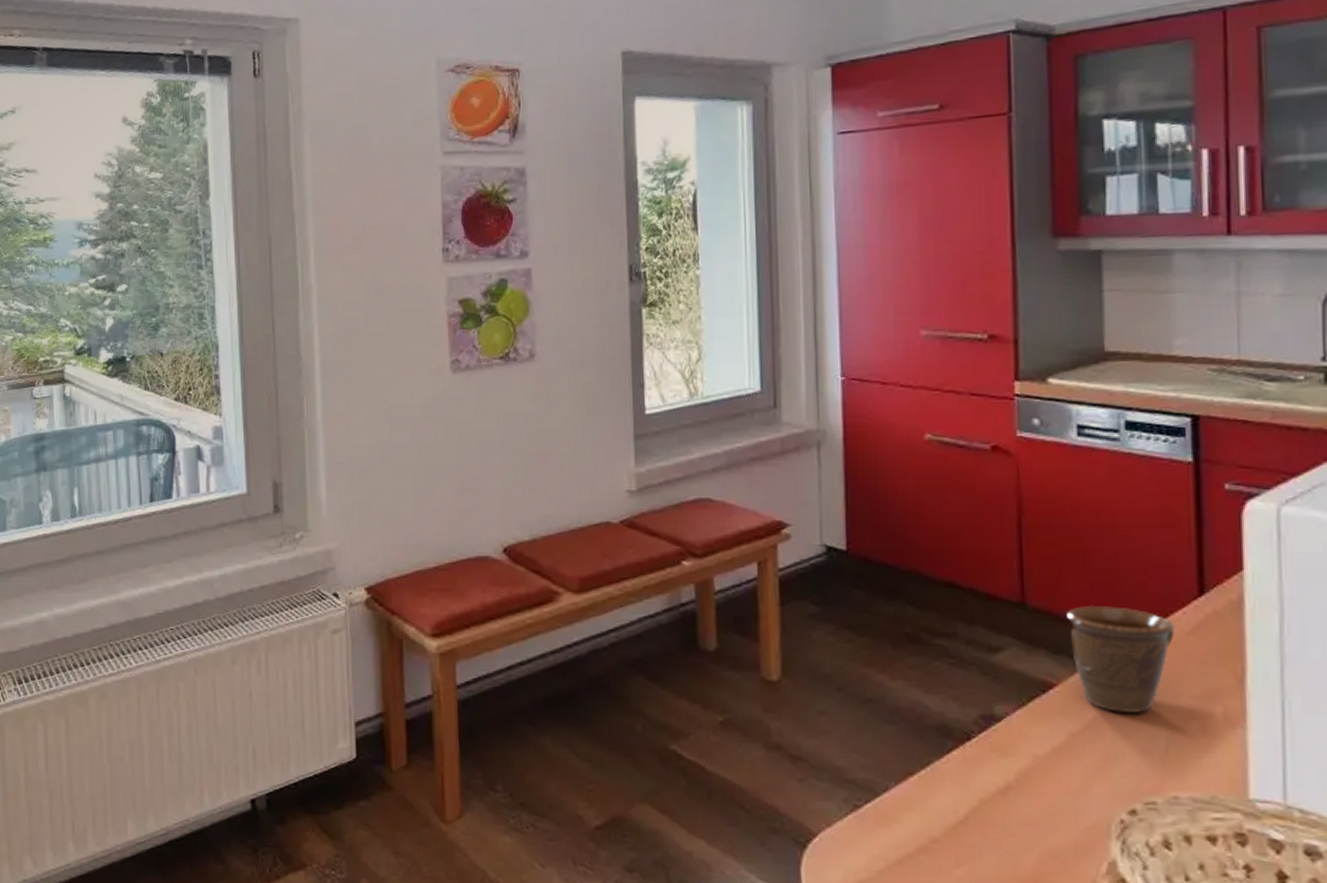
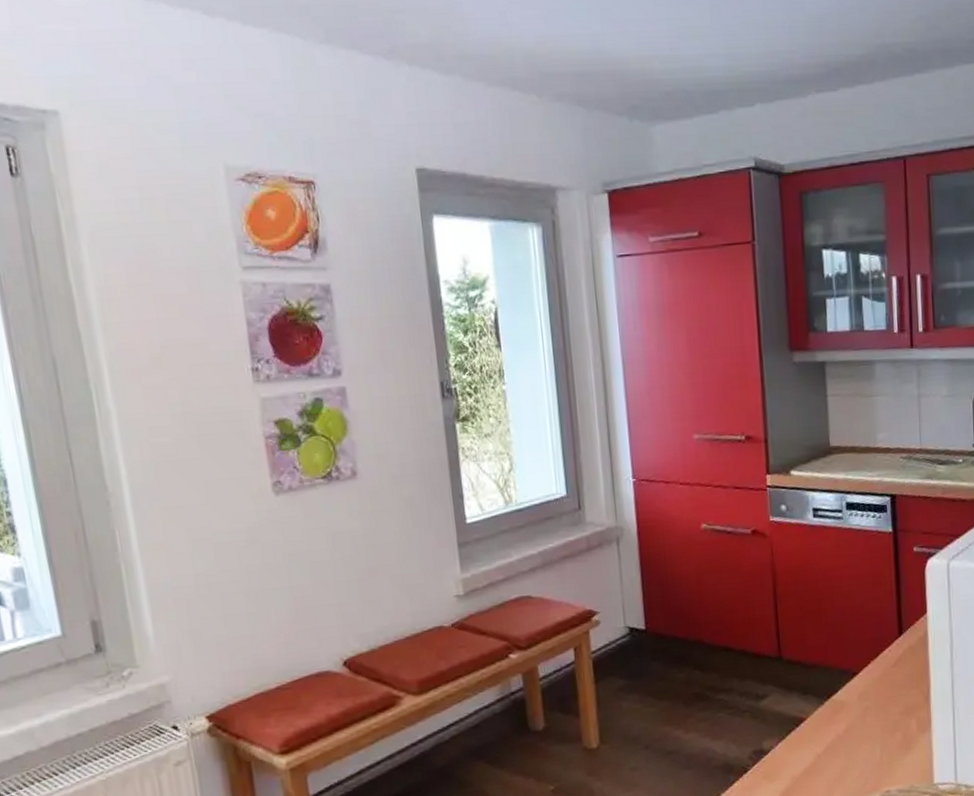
mug: present [1065,605,1175,713] -> none [810,651,884,734]

